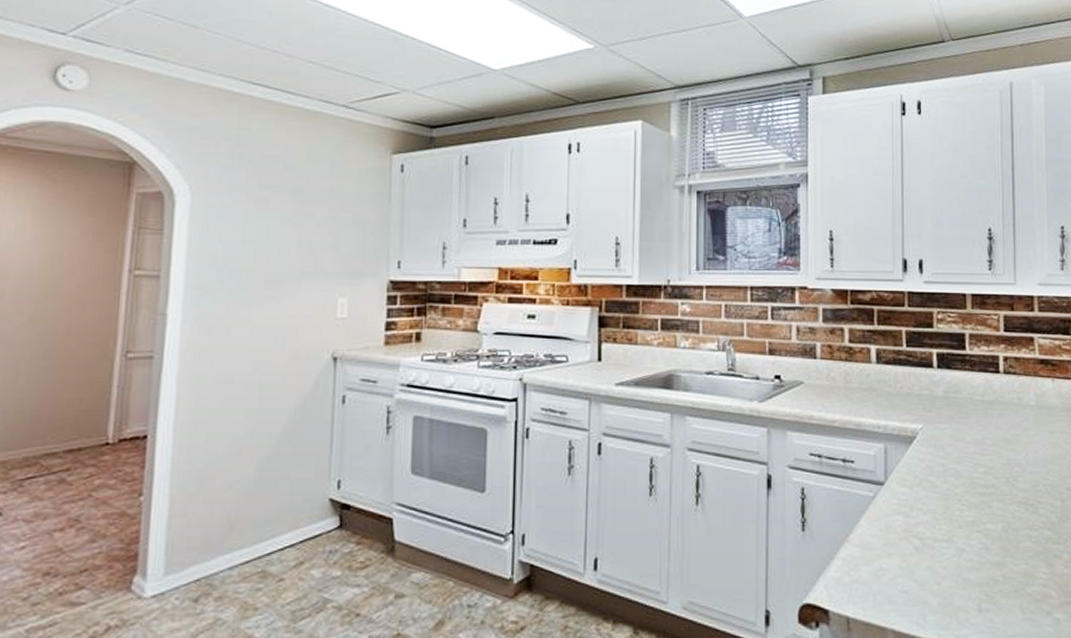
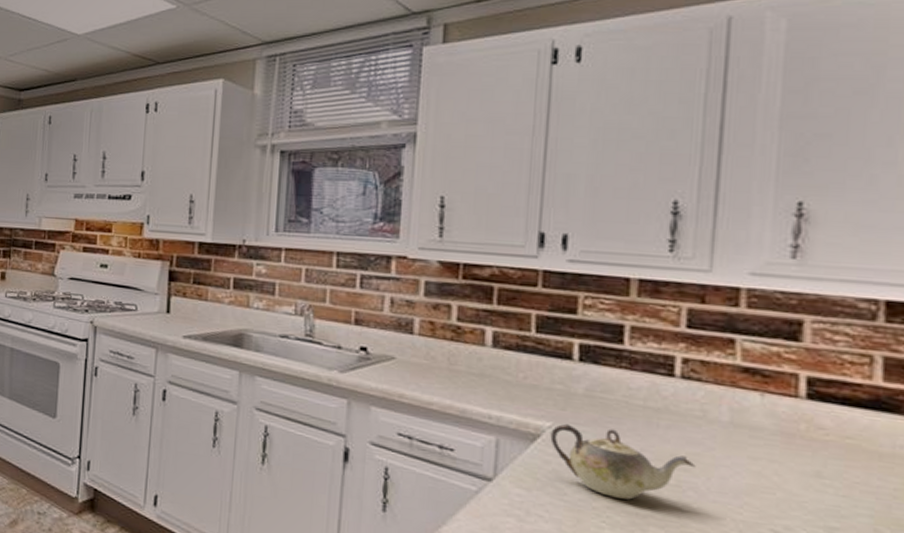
teapot: none [922,423,1018,482] -> present [550,423,696,500]

